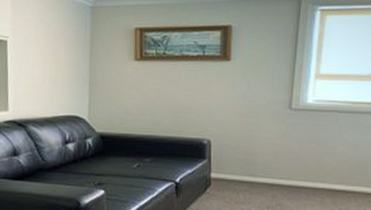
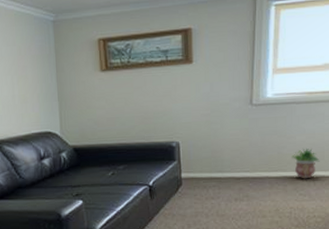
potted plant: none [331,161,363,194] -> present [292,148,320,179]

